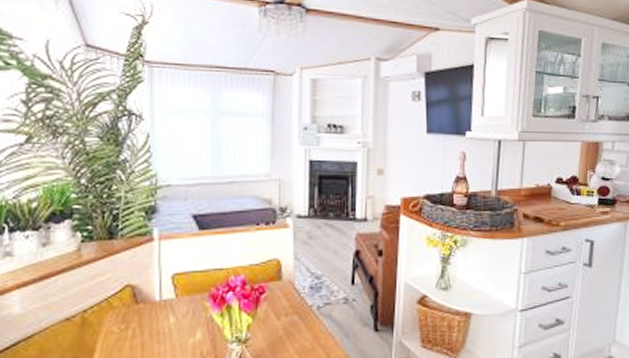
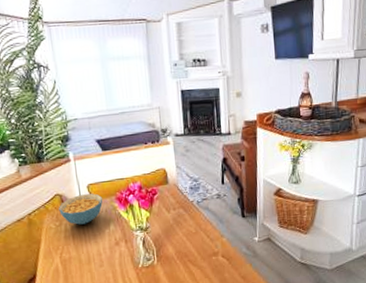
cereal bowl: none [128,287,192,330] -> present [59,193,103,225]

